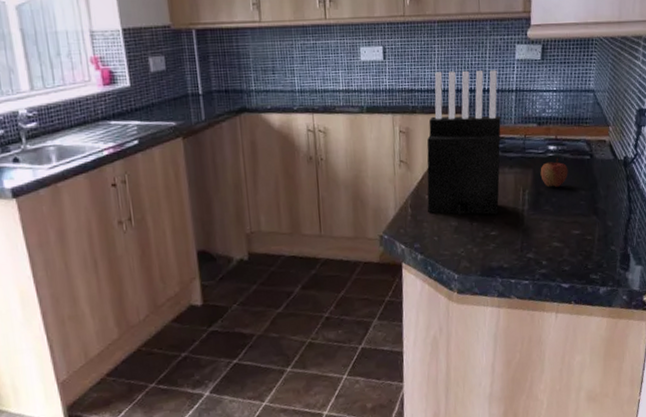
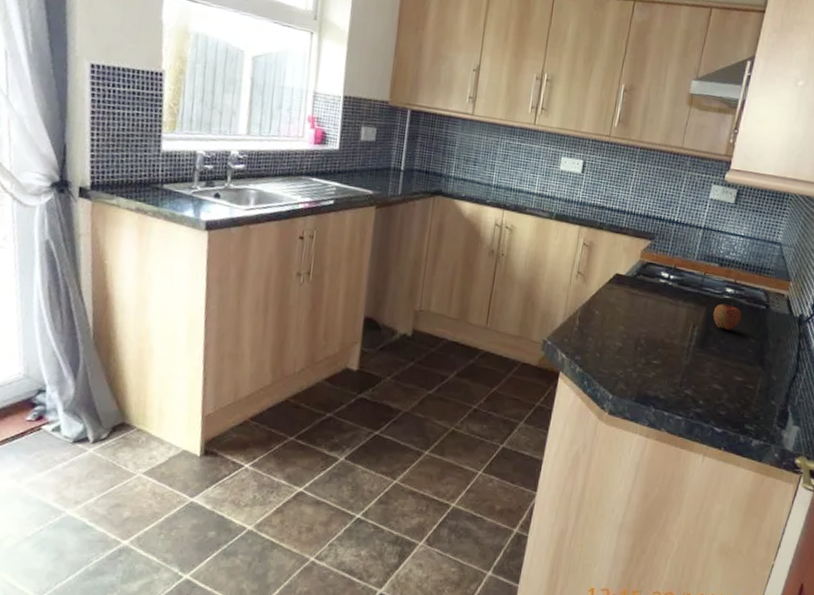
knife block: present [426,70,502,216] -> none [595,195,689,344]

